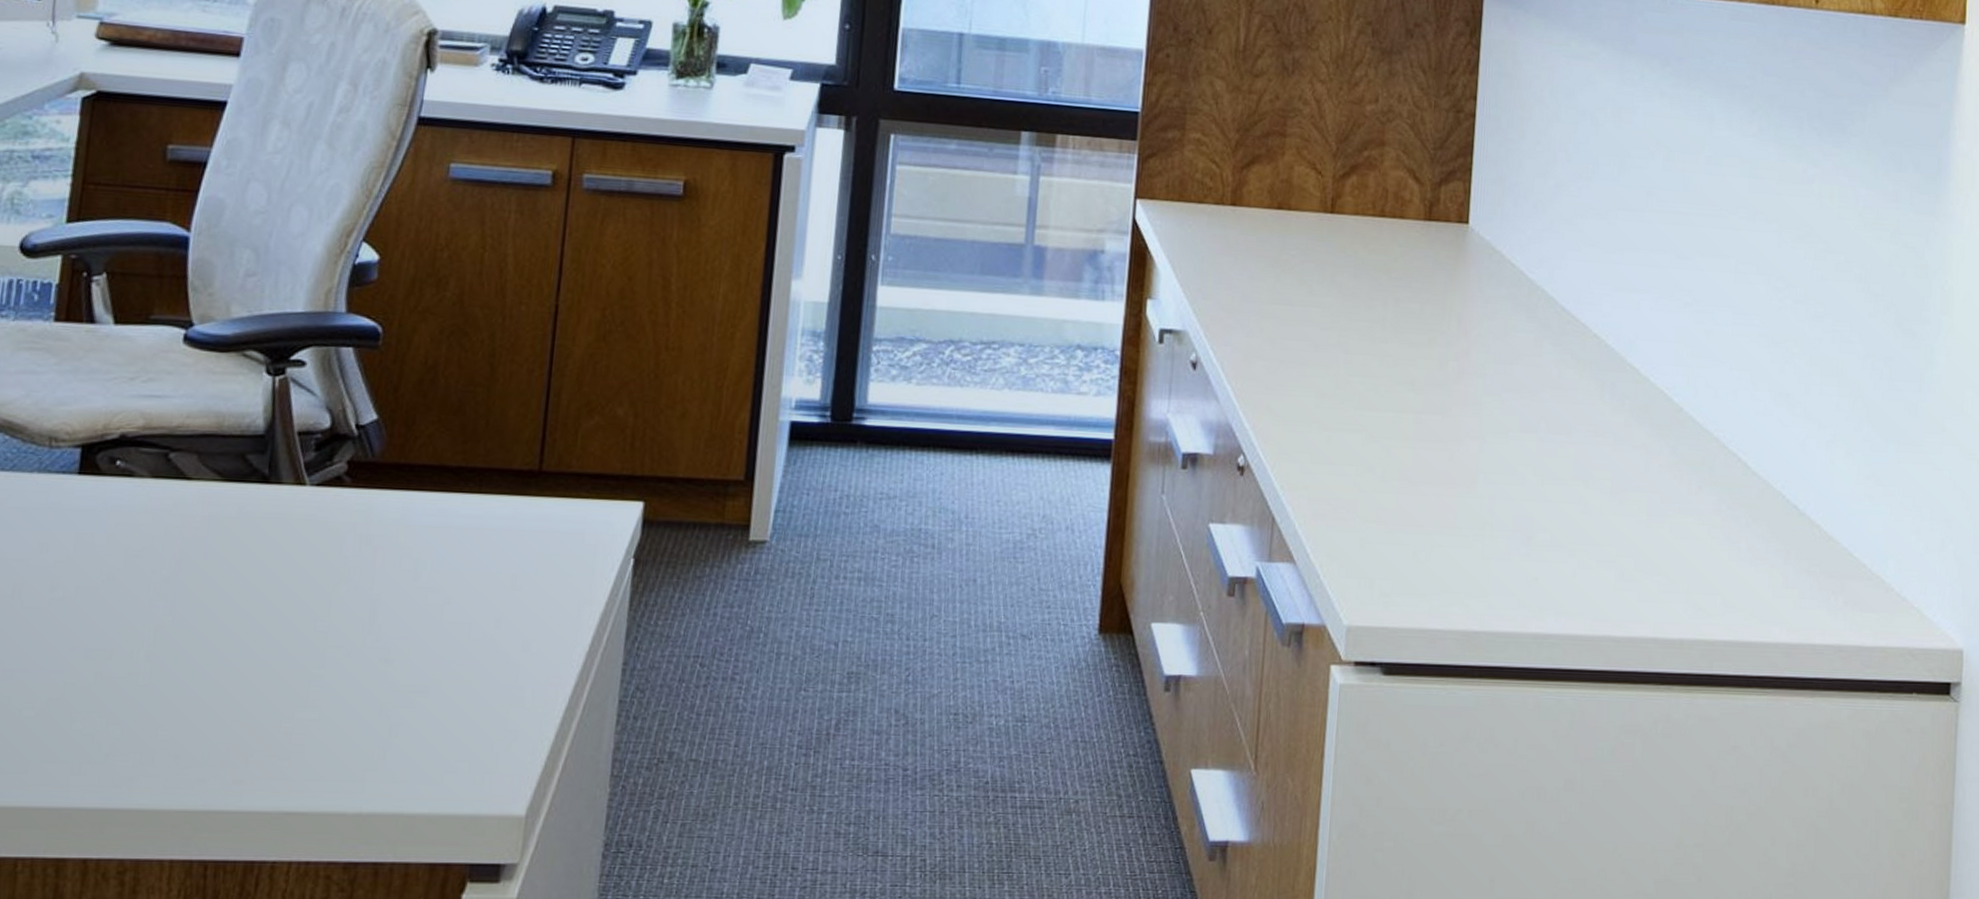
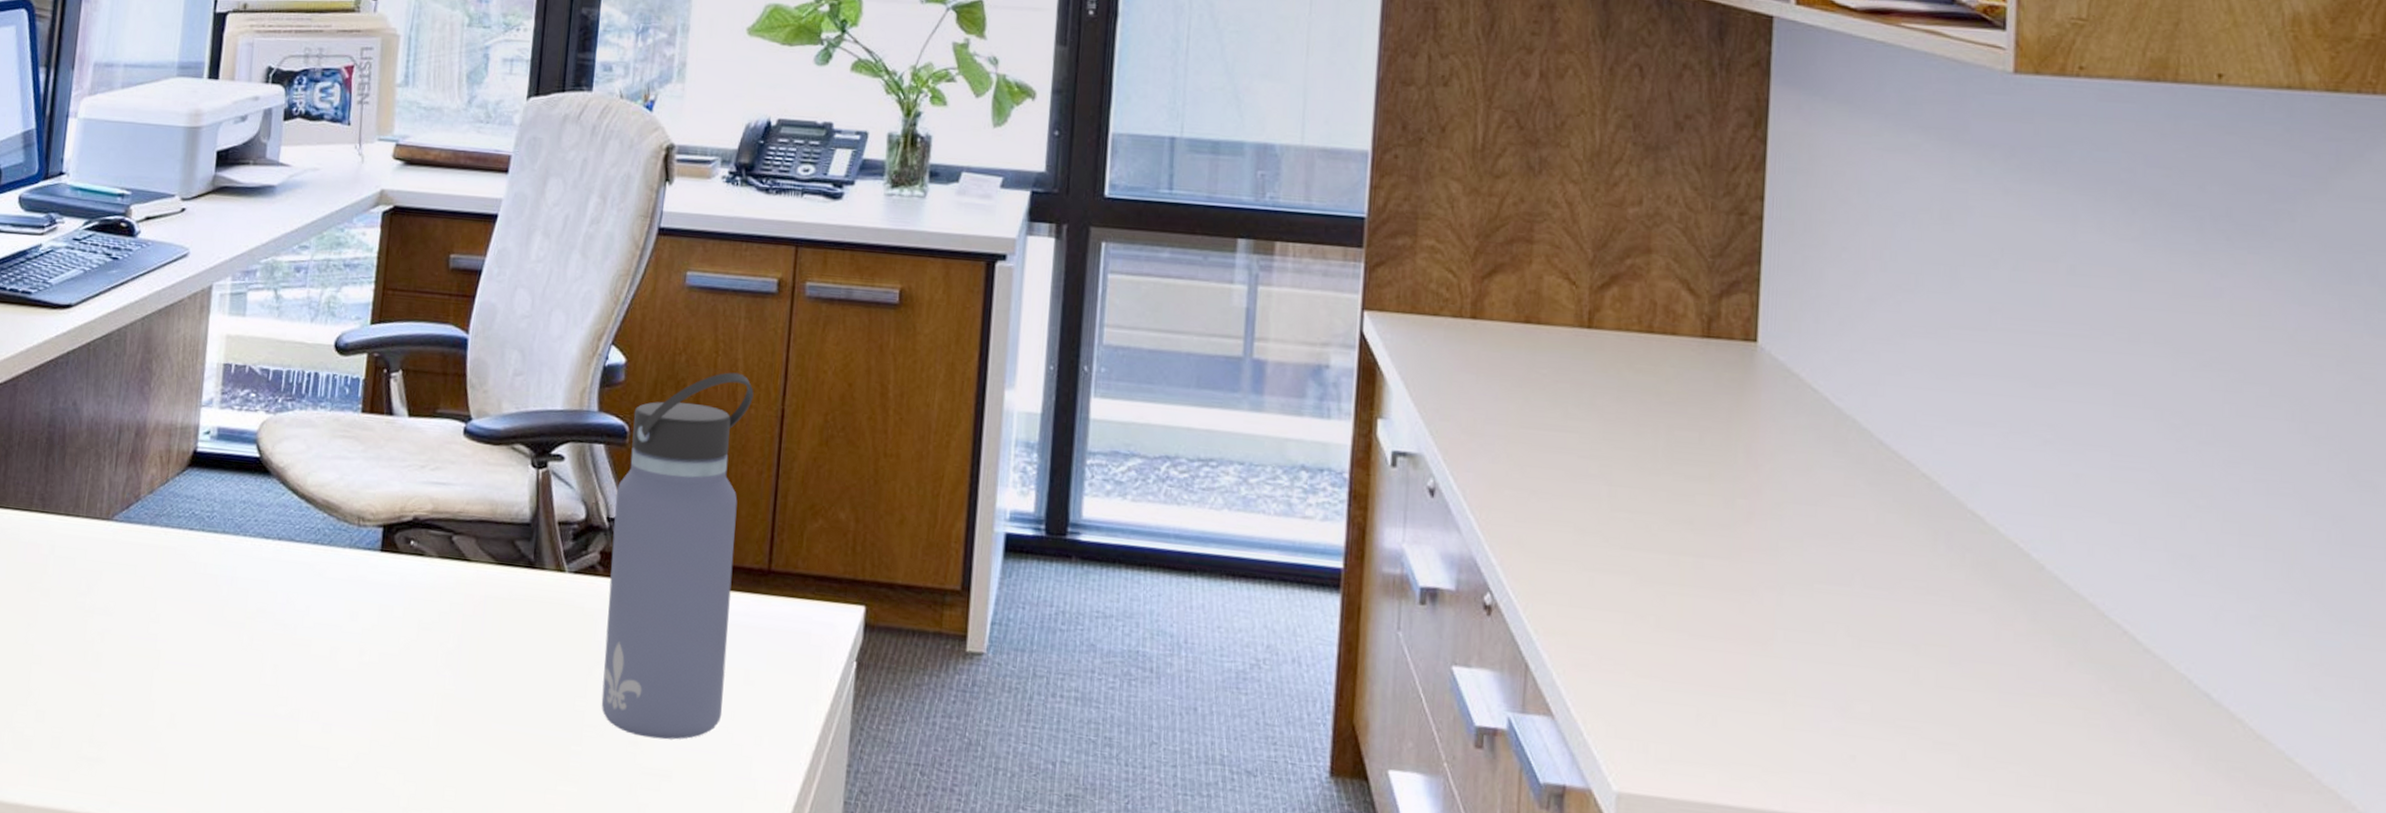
water bottle: none [347,268,525,654] -> present [601,372,754,740]

